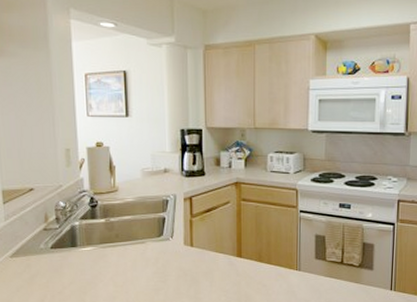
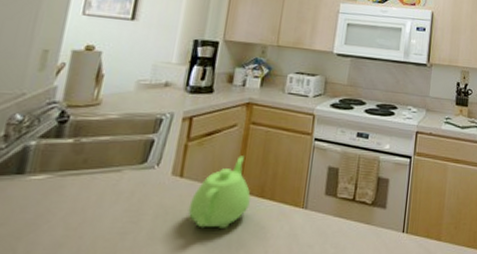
teapot: none [202,228,251,287] -> present [188,155,251,230]

